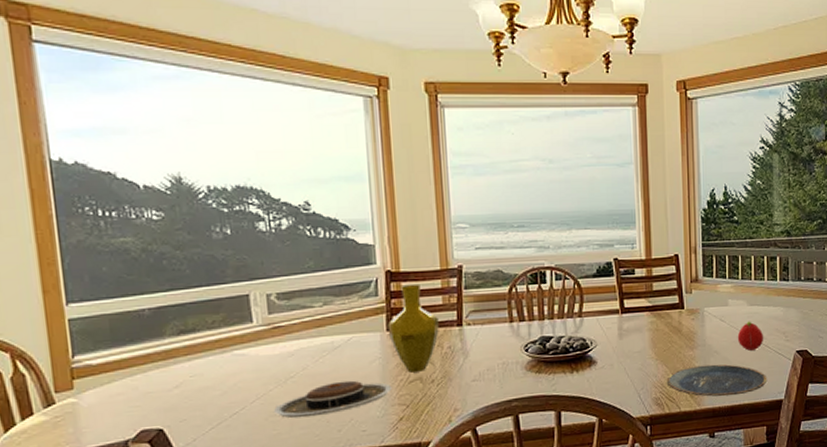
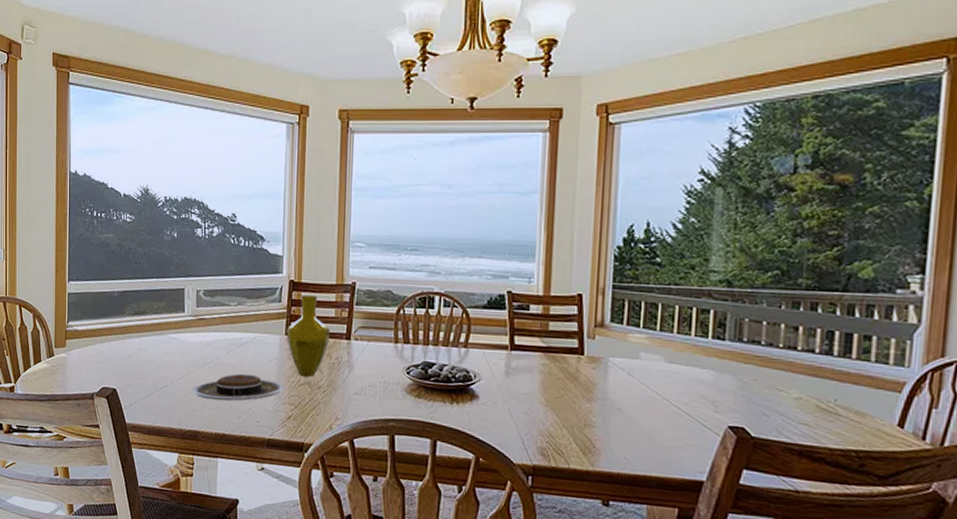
plate: present [666,364,768,397] -> none [555,420,685,464]
fruit: present [737,321,764,351] -> none [648,380,685,416]

